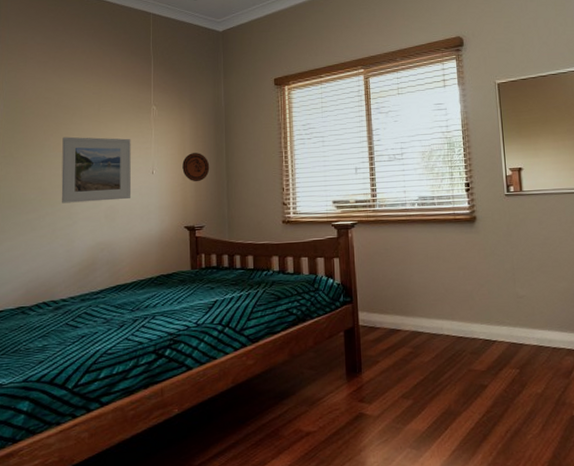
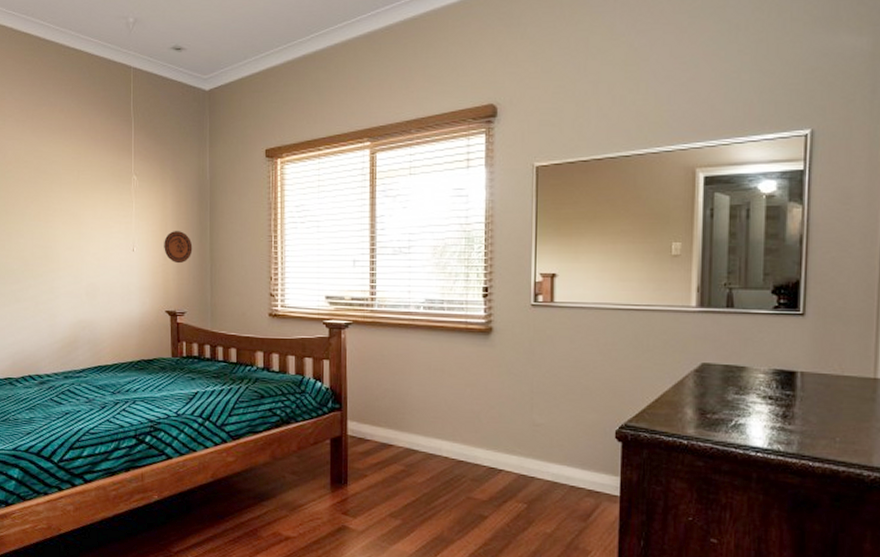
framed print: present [61,136,132,204] -> none [43,205,112,277]

